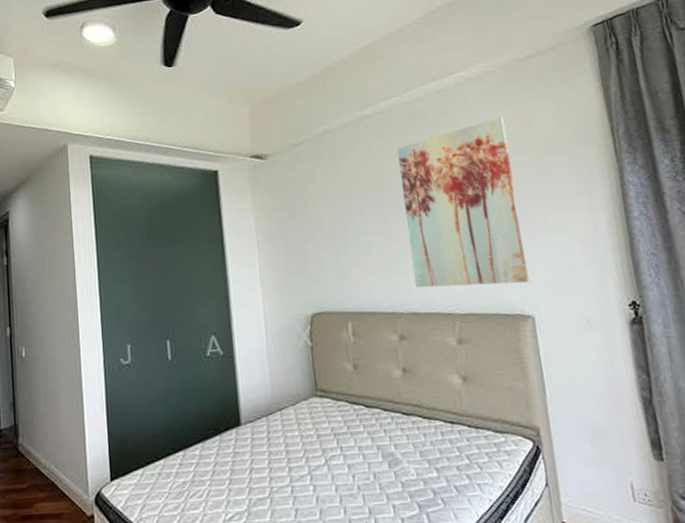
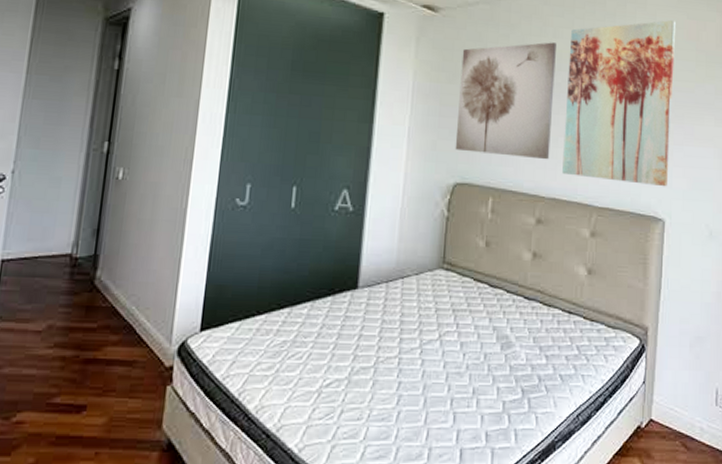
wall art: none [296,164,400,283] -> present [455,42,556,160]

